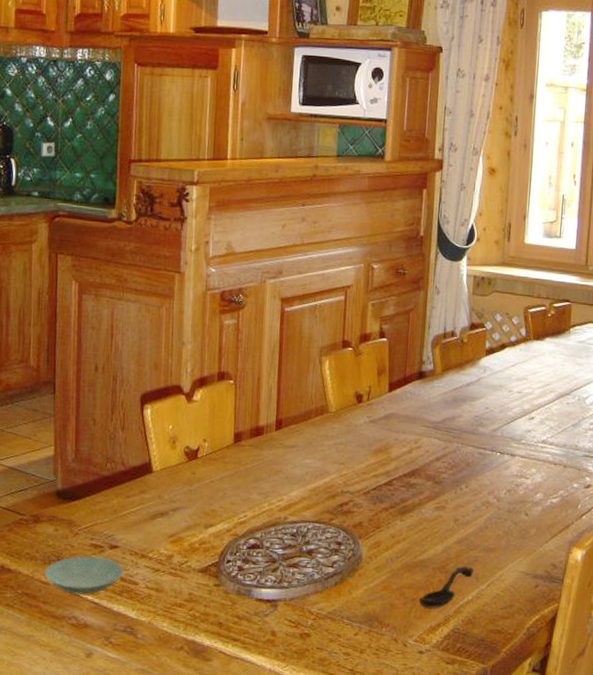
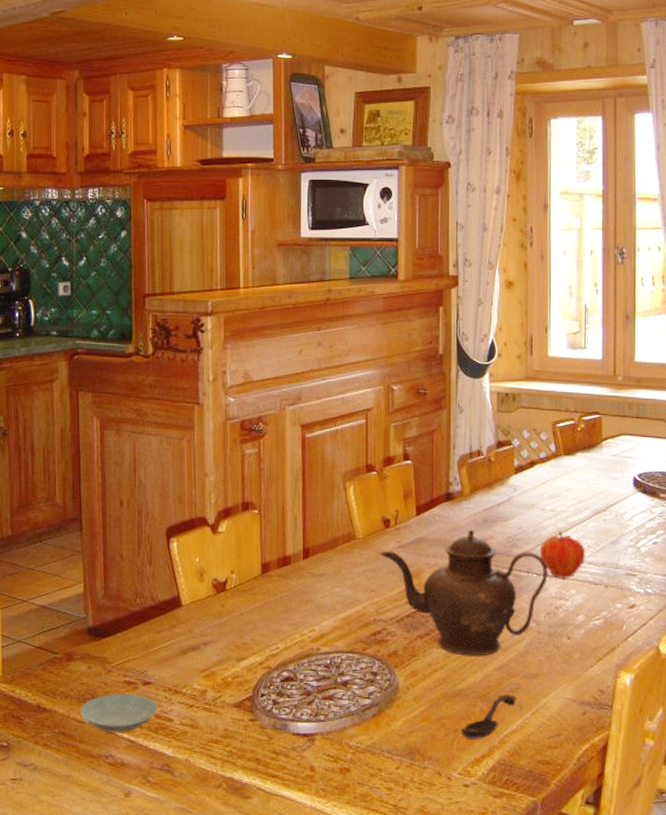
teapot: none [350,407,511,530] -> present [379,529,548,657]
fruit: none [504,411,548,458] -> present [539,530,586,579]

